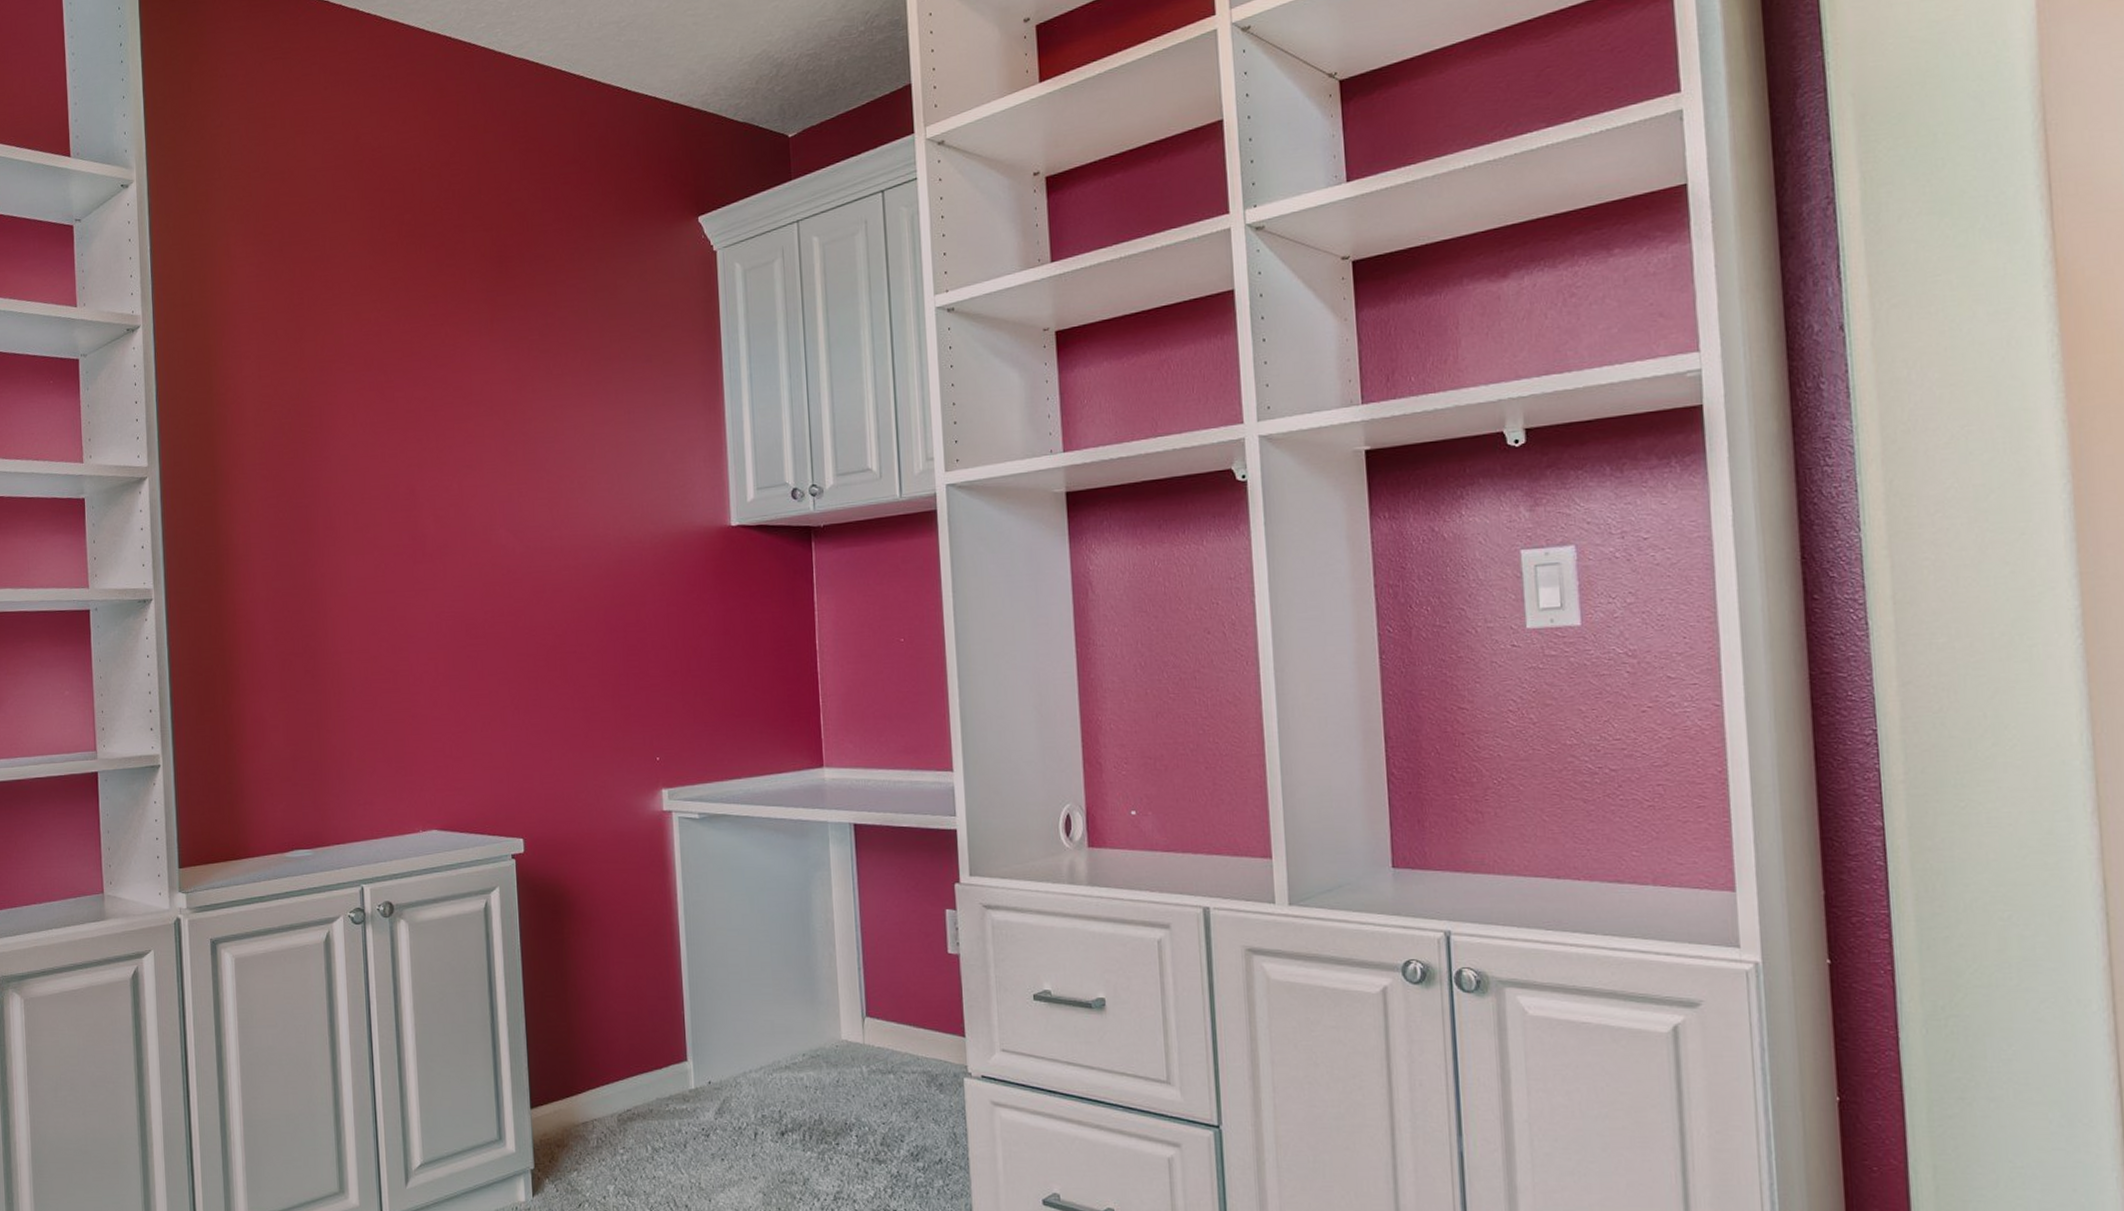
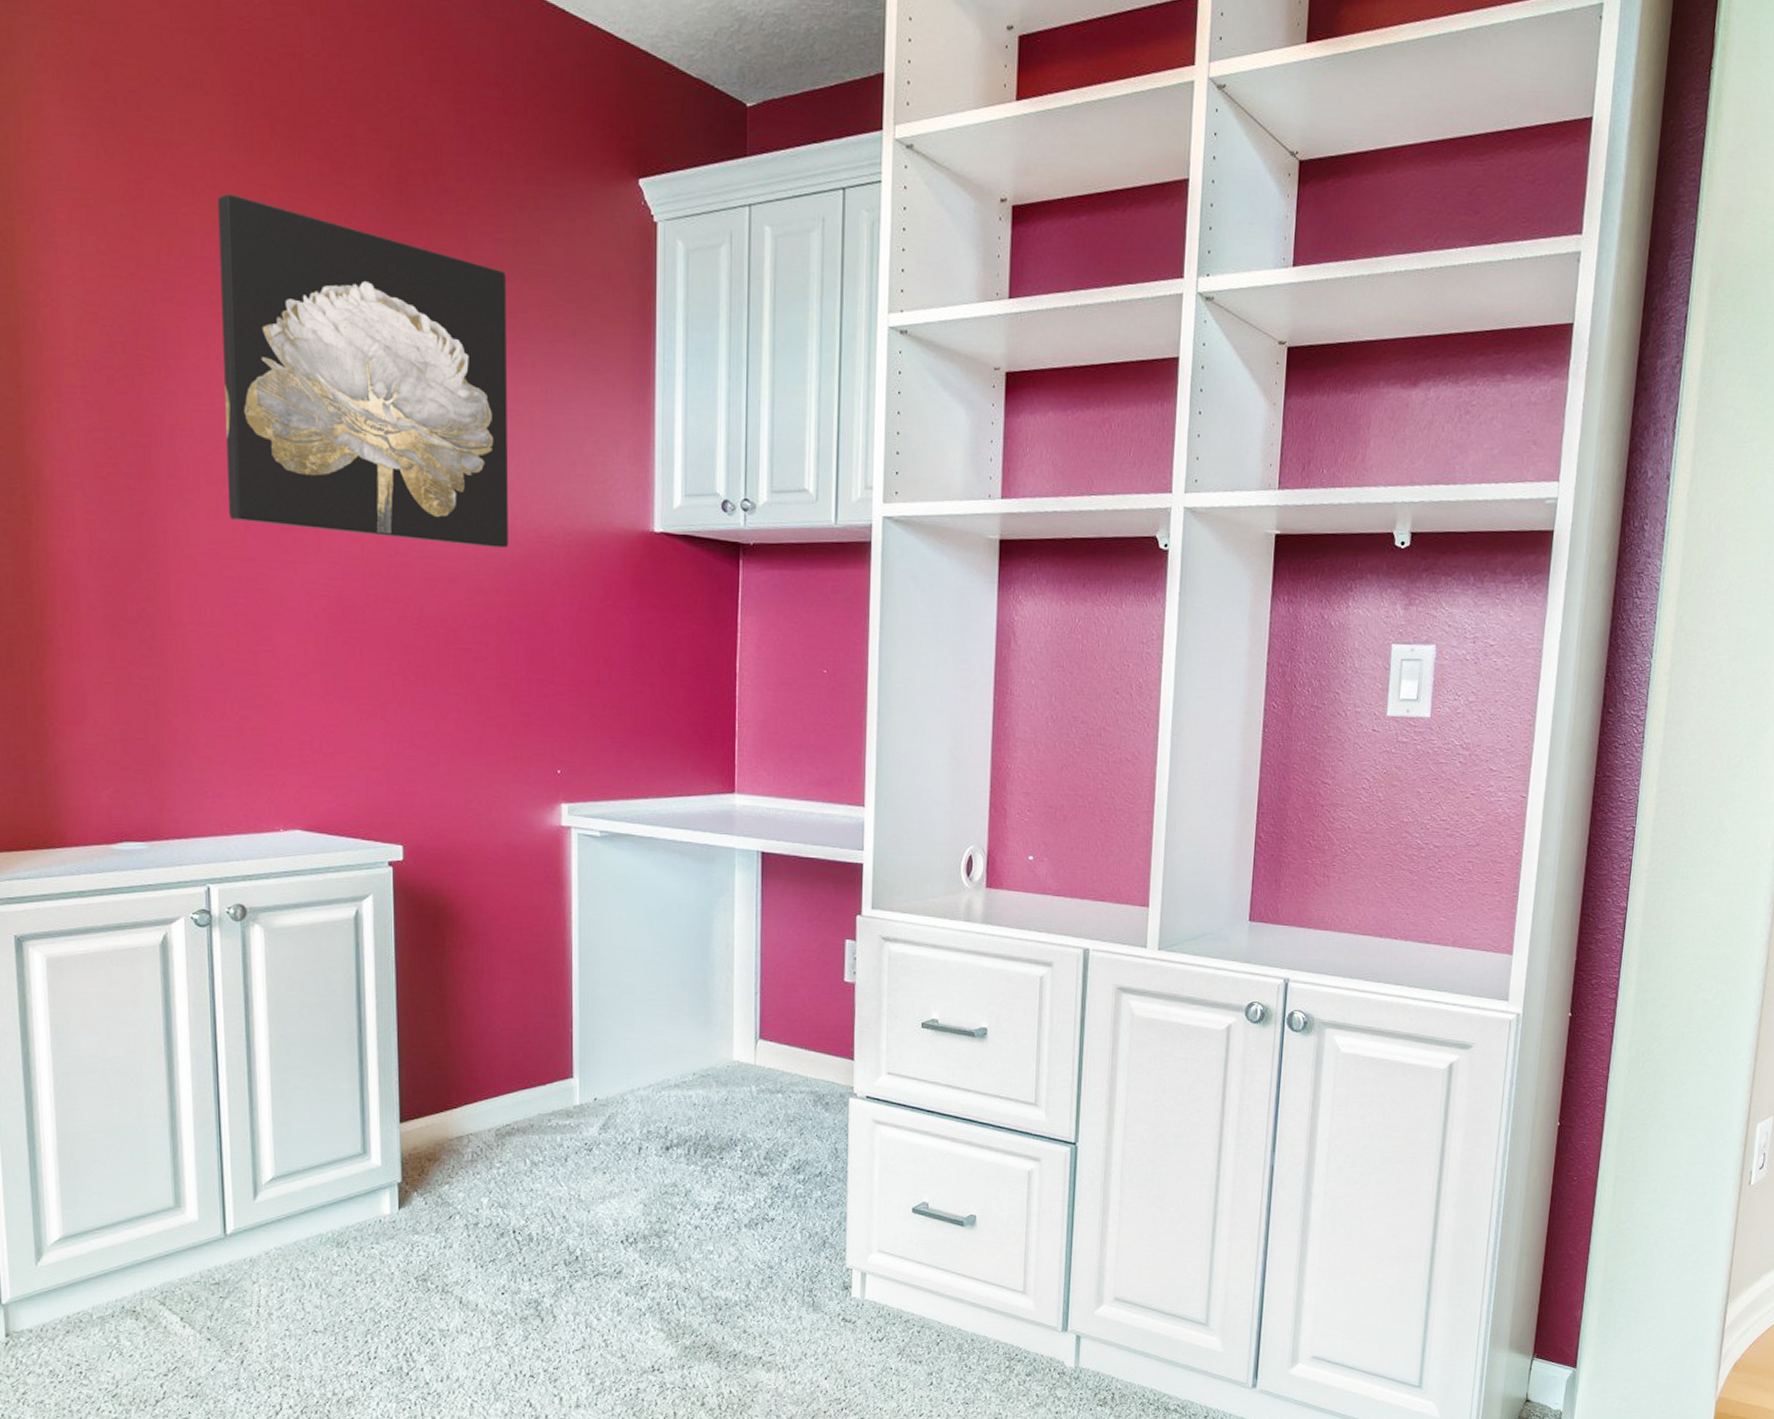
wall art: none [359,290,603,560] -> present [218,194,508,549]

